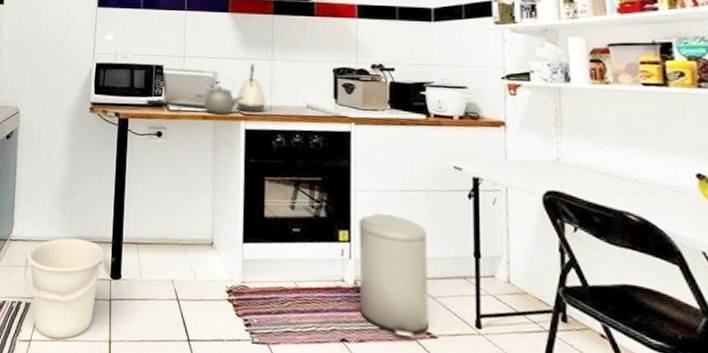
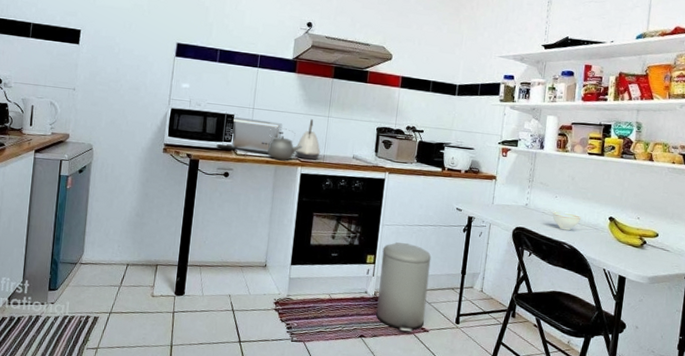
bucket: present [22,238,105,340] -> none [91,261,171,346]
bowl: none [600,167,649,195] -> present [552,211,582,231]

